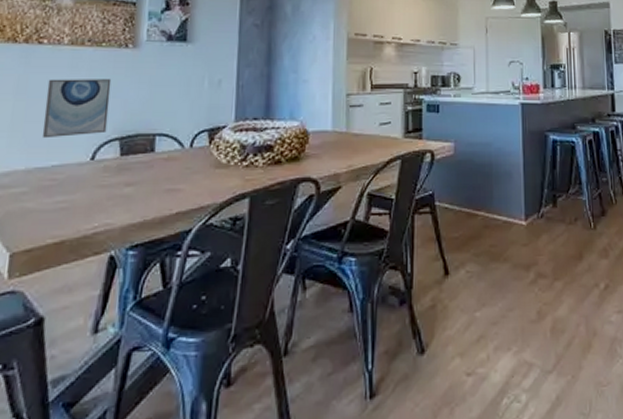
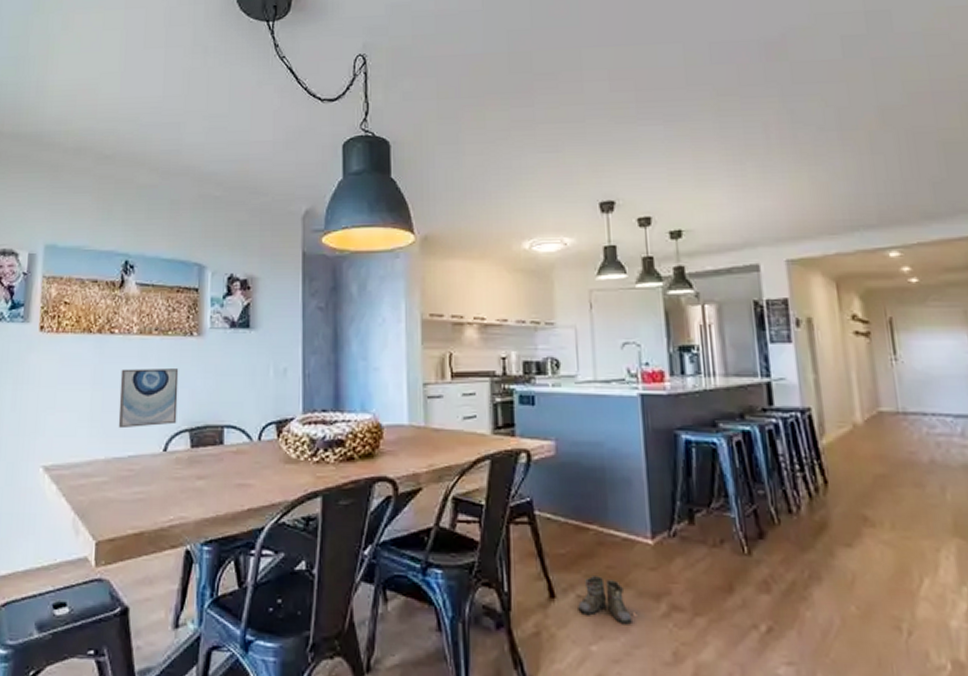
boots: none [467,254,508,293] -> present [578,576,632,625]

